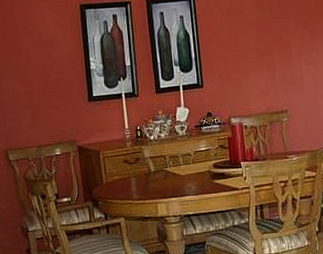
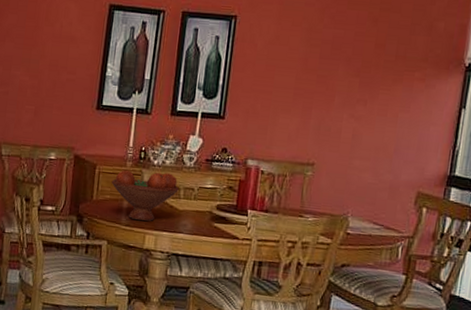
fruit bowl: none [116,145,178,193] -> present [111,170,179,222]

